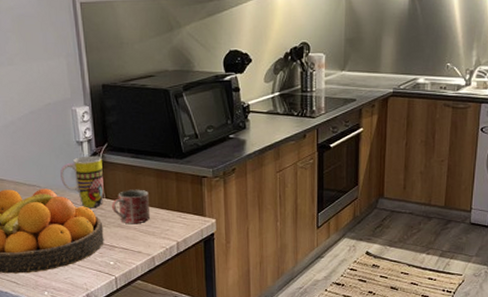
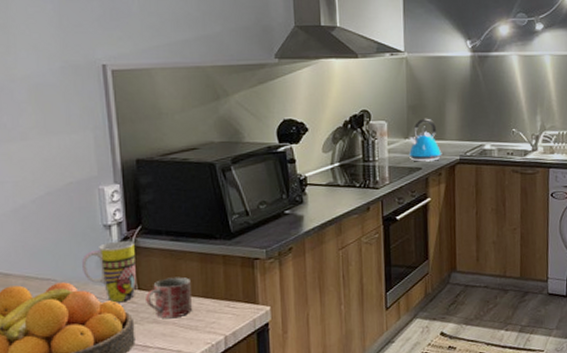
kettle: none [344,51,376,94] -> present [408,118,442,162]

